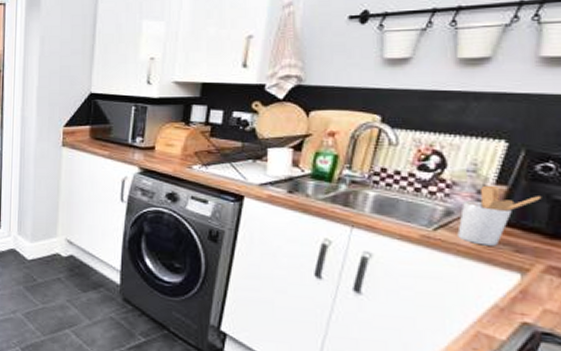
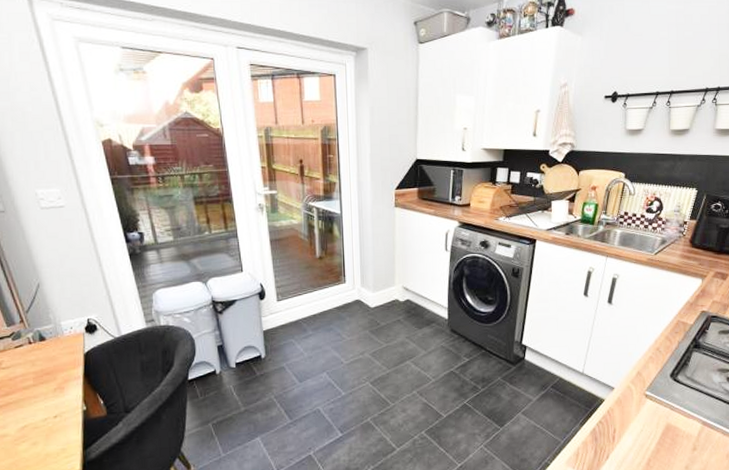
utensil holder: present [457,185,542,246] -> none [668,220,714,262]

